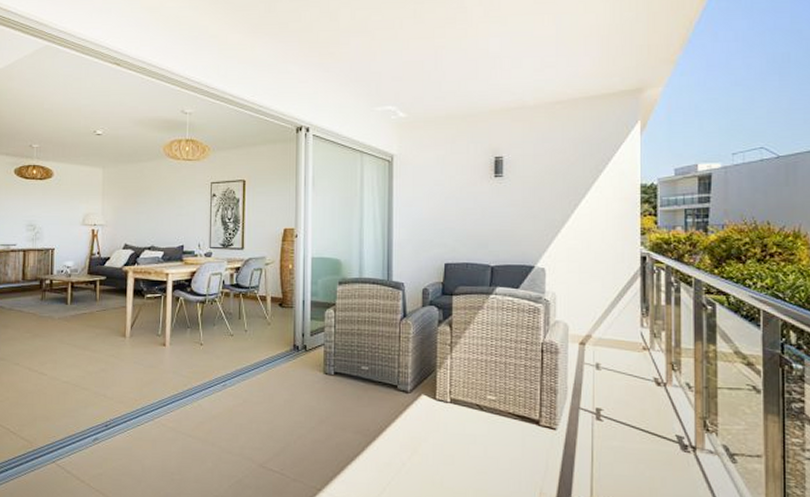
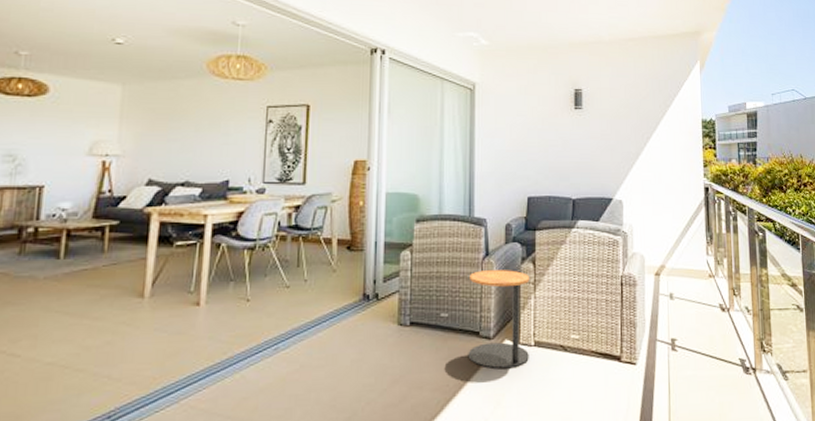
side table: none [387,330,447,421] -> present [468,270,530,369]

